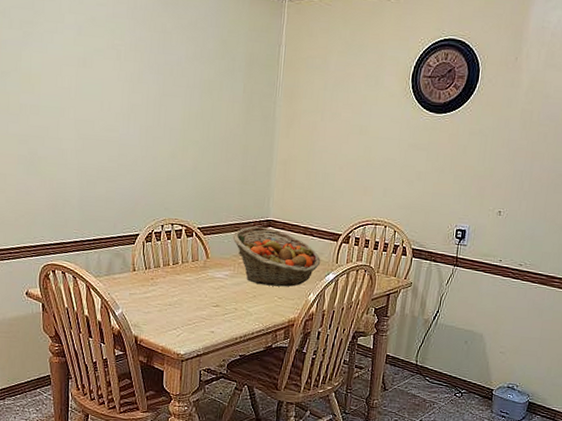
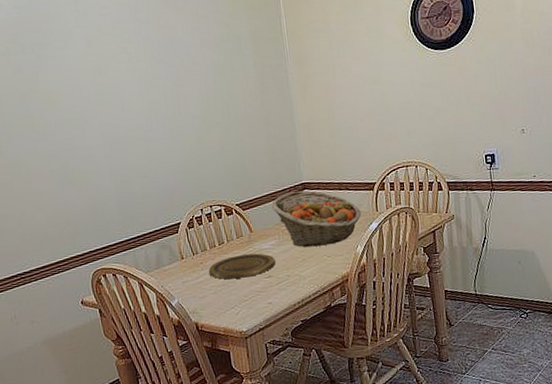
plate: none [157,278,226,302] -> present [208,253,276,280]

